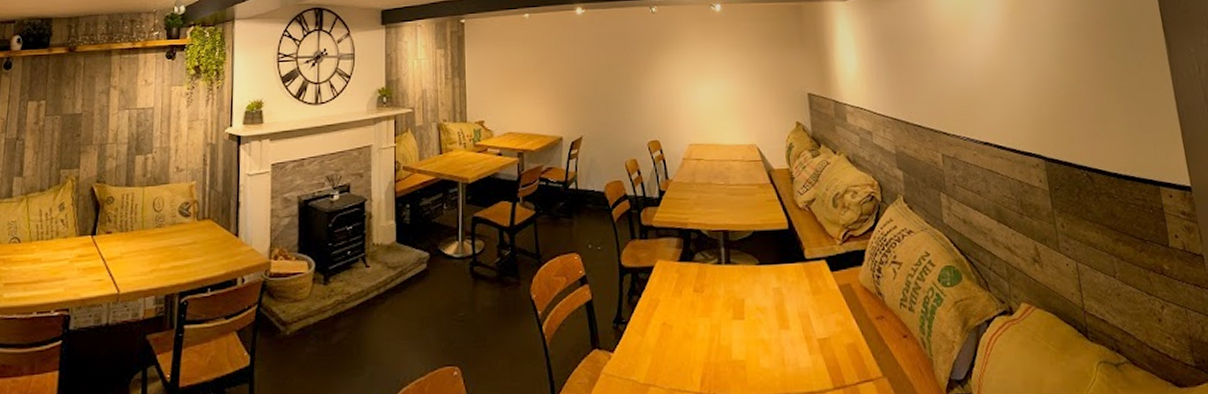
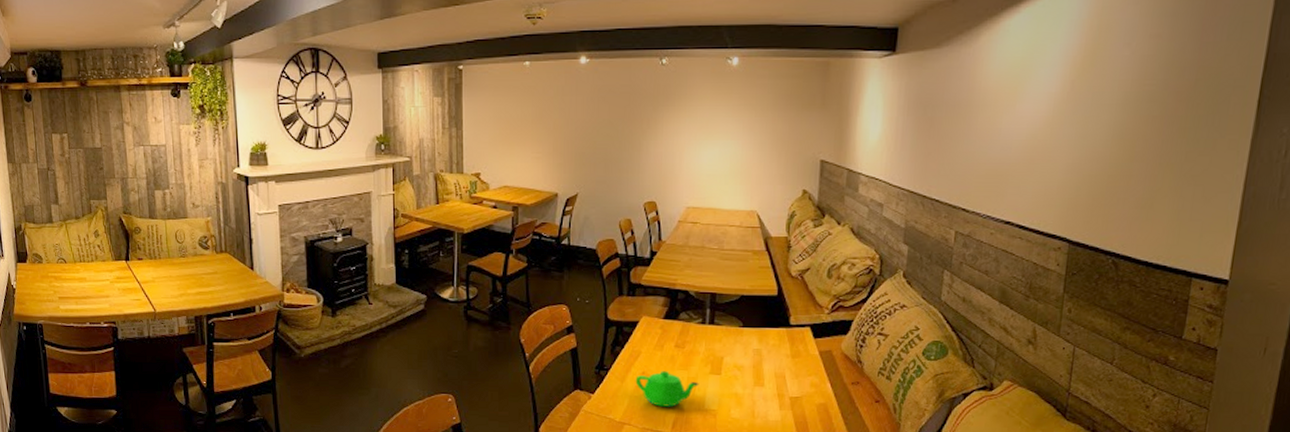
teapot: none [656,320,723,362] -> present [635,371,699,407]

